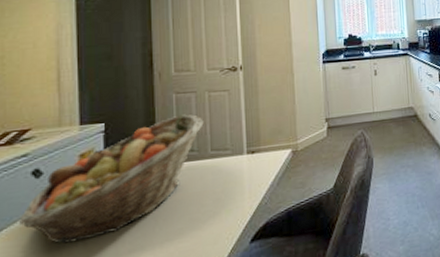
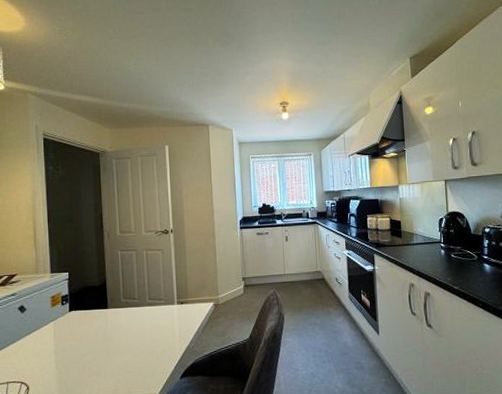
fruit basket: present [19,114,204,244] -> none [11,268,143,365]

